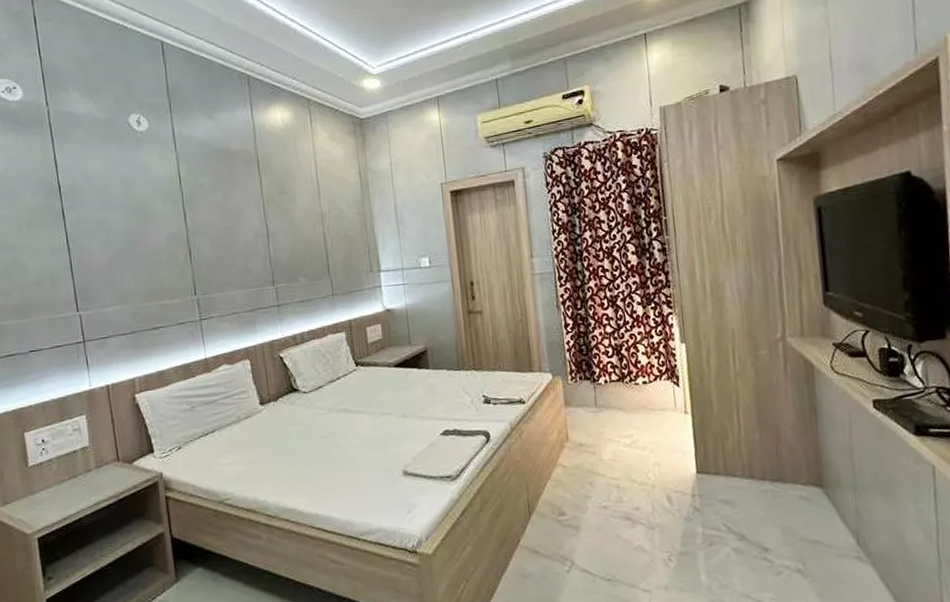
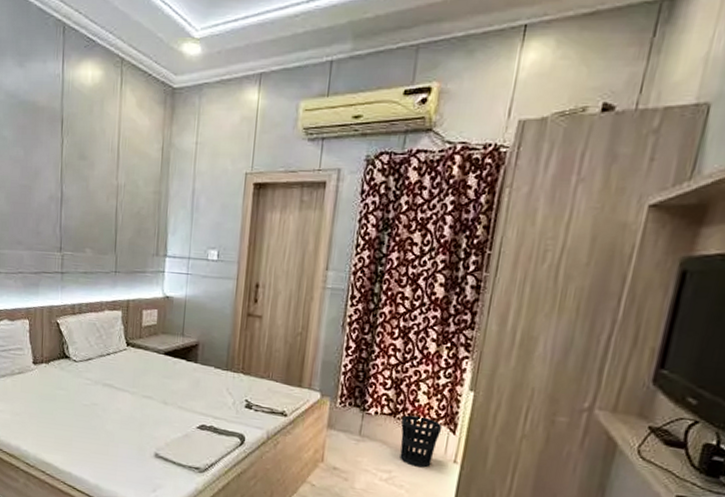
wastebasket: none [630,376,667,426] -> present [400,415,443,468]

